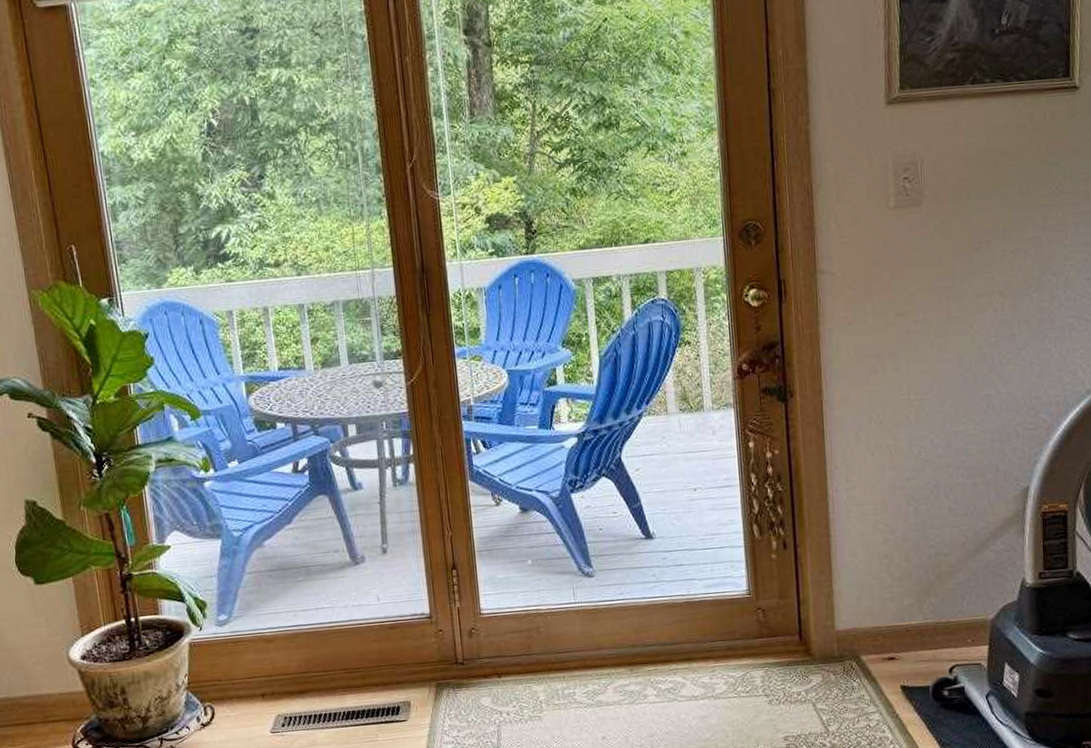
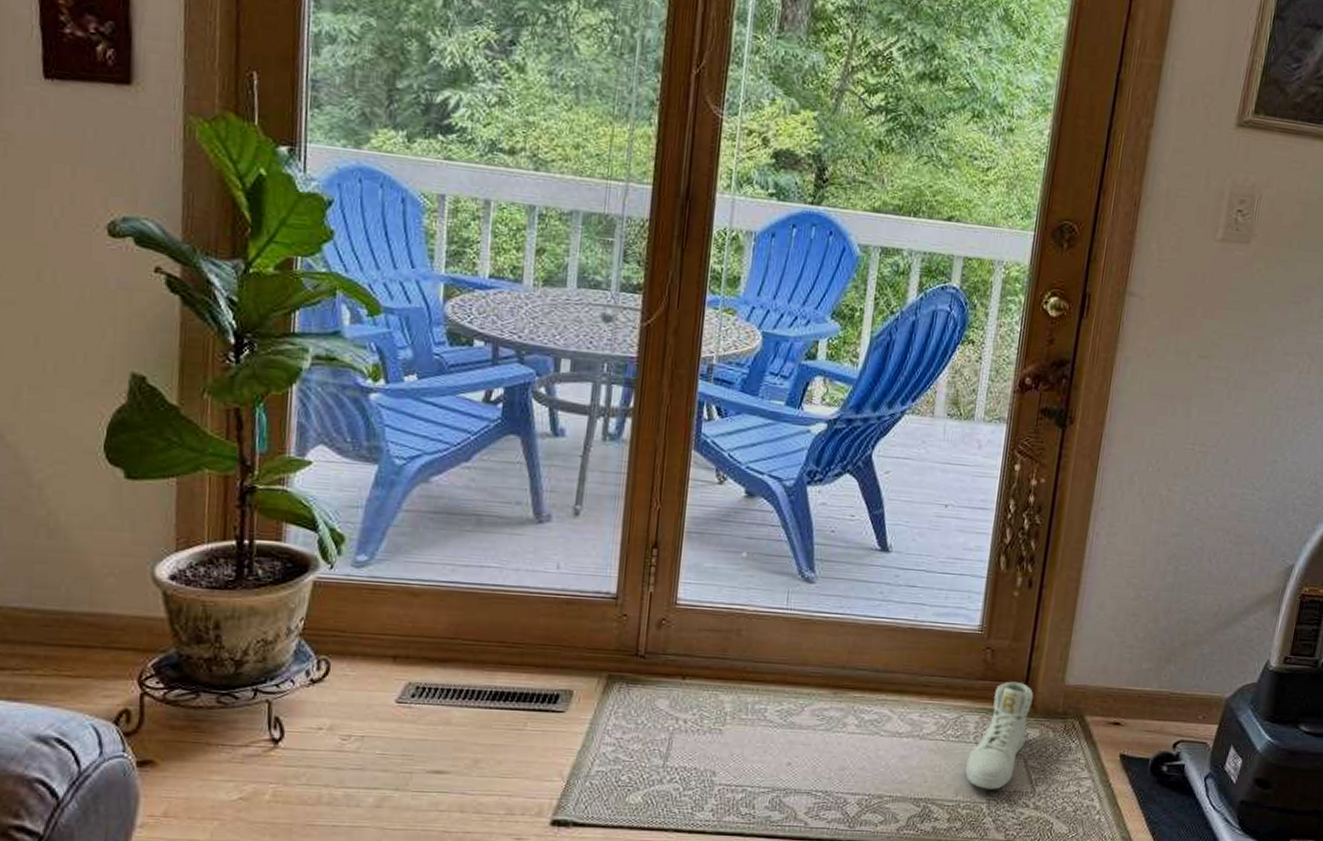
sneaker: none [760,634,810,736] -> present [965,681,1034,790]

